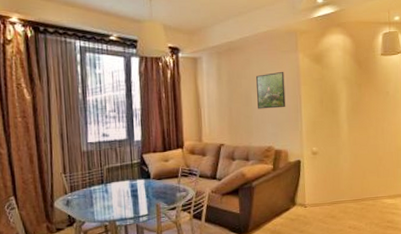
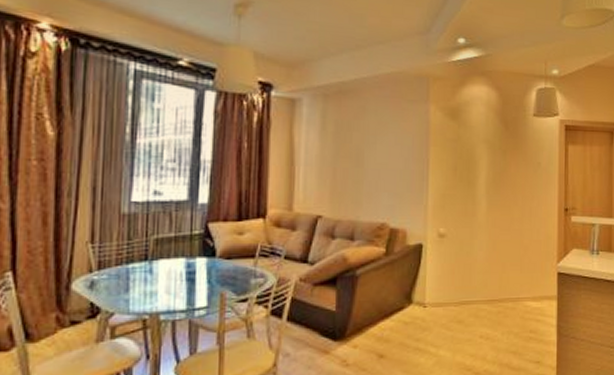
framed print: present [255,71,286,109] -> none [371,125,410,174]

